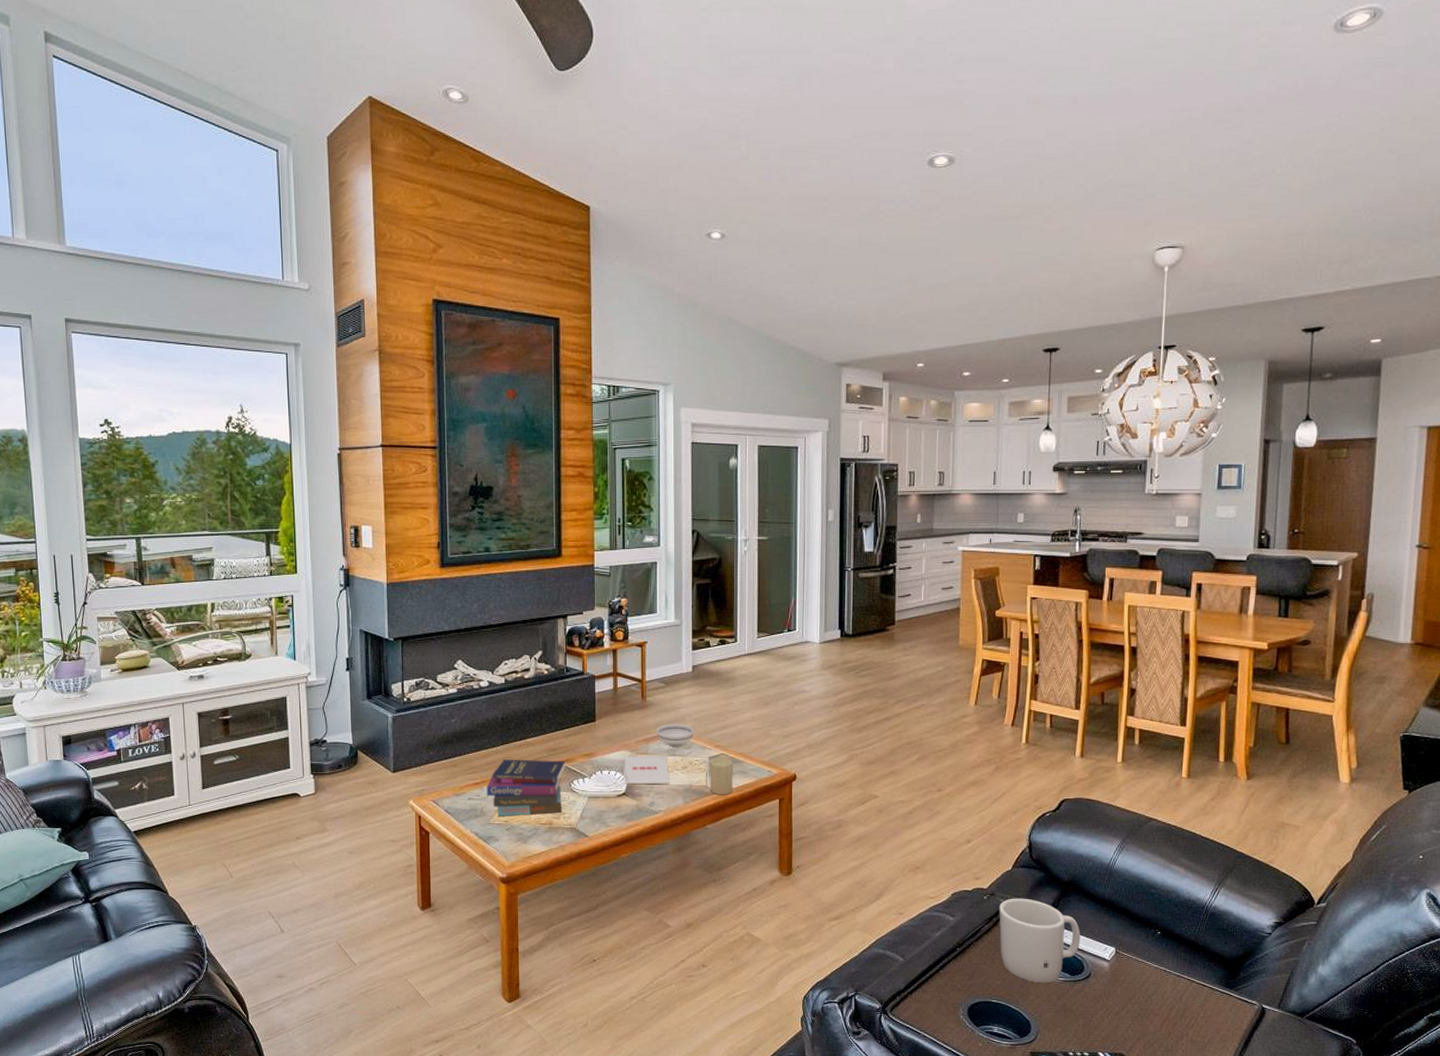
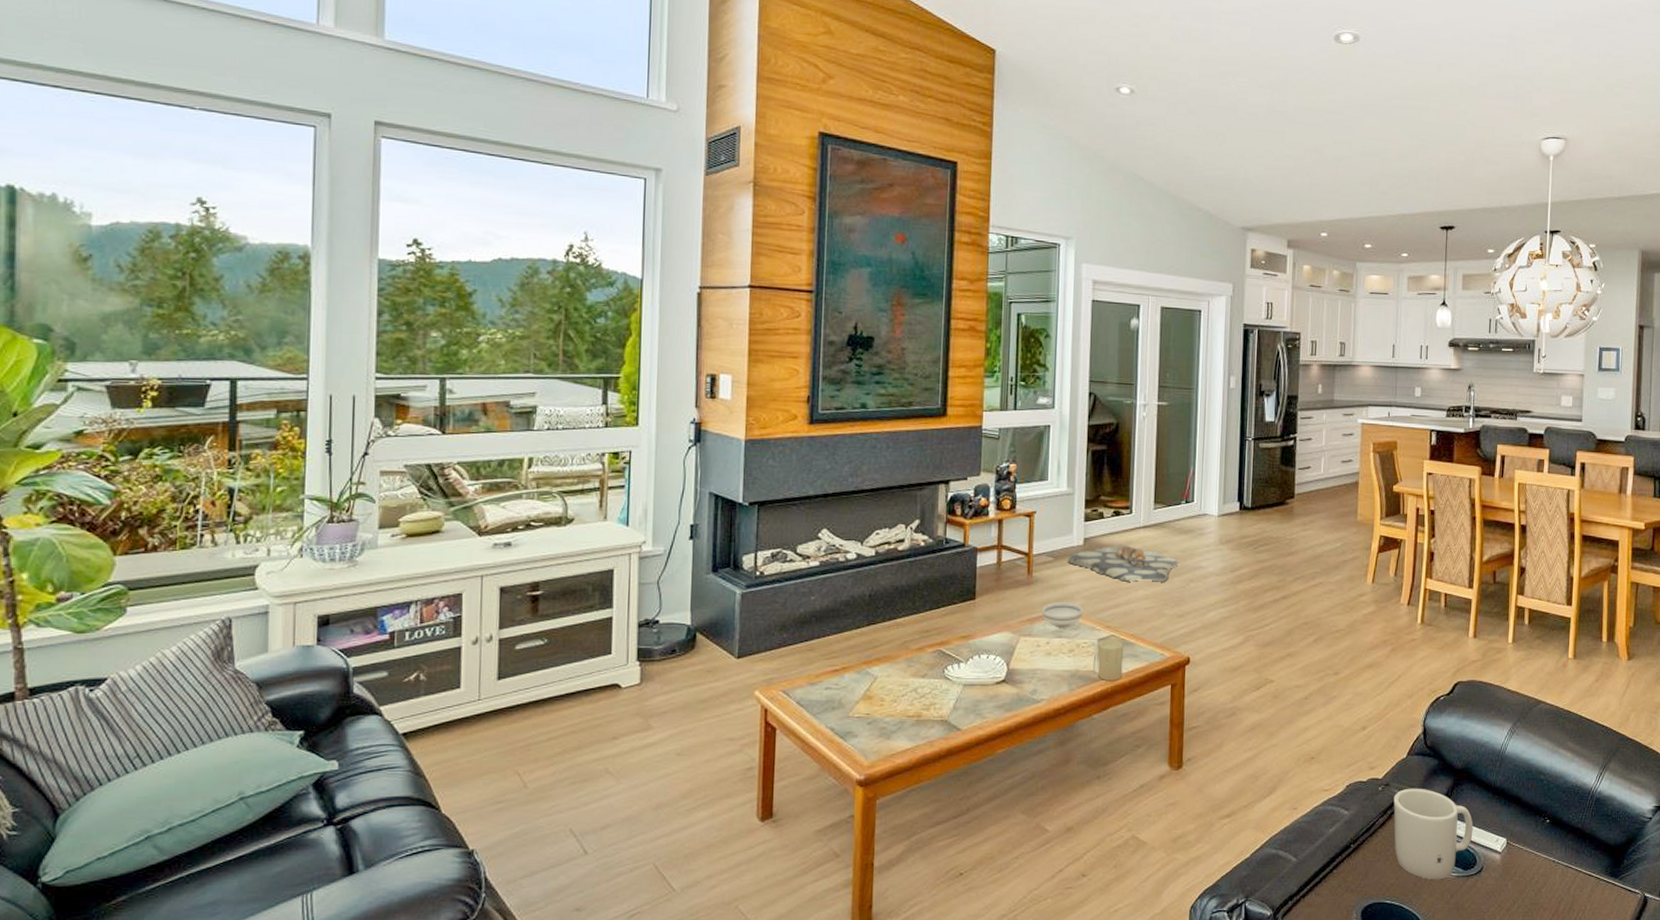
books: present [486,759,566,816] -> none [846,642,940,708]
magazine: present [623,755,670,785] -> none [1002,637,1055,670]
dog bed: none [678,670,783,705] -> present [1068,543,1179,582]

